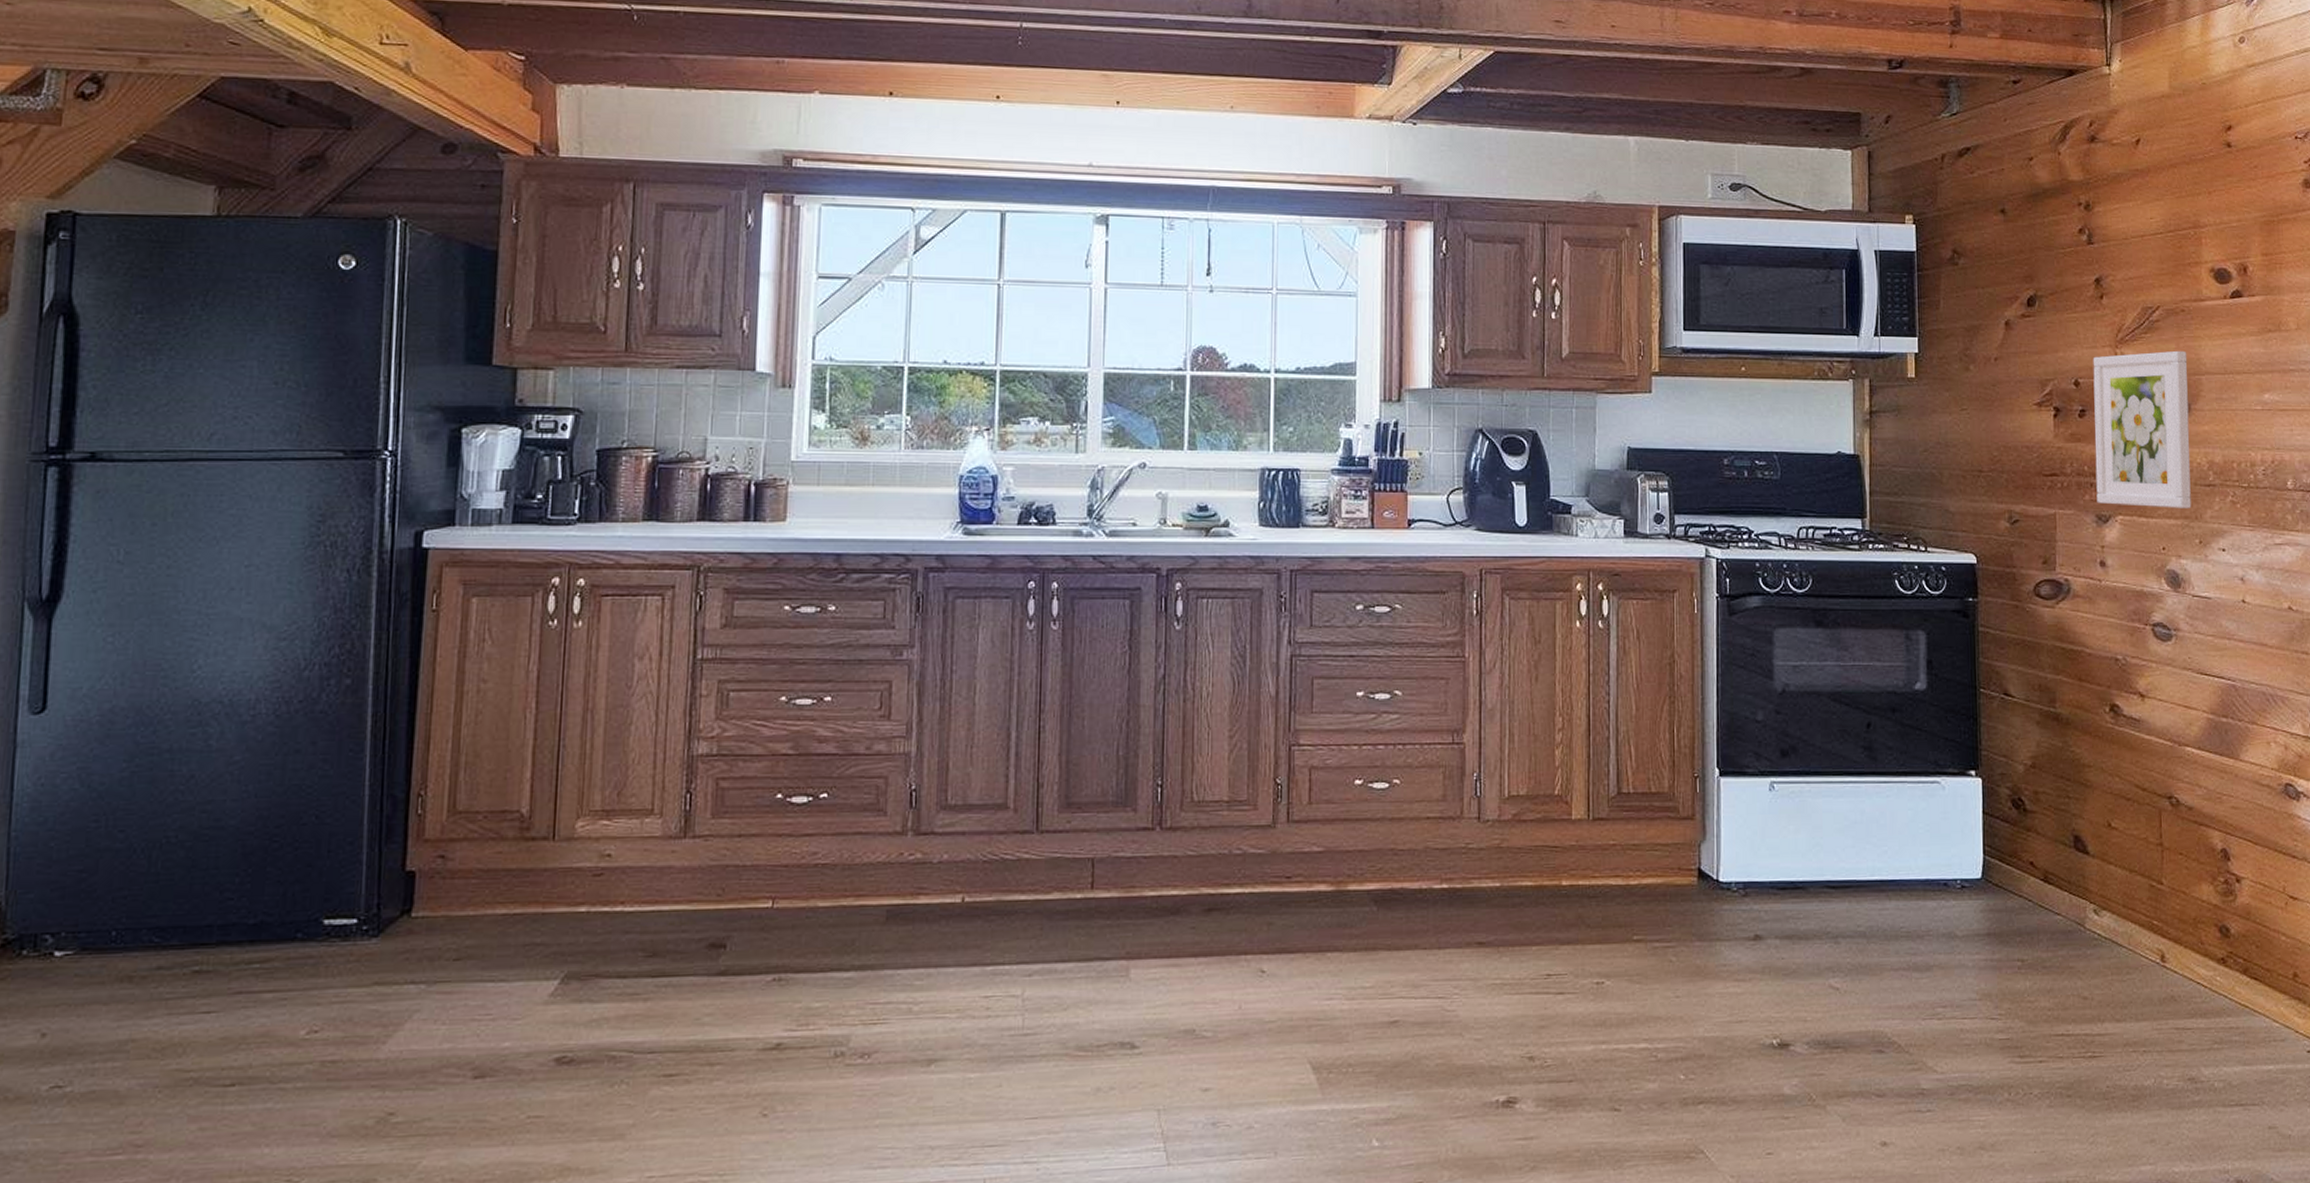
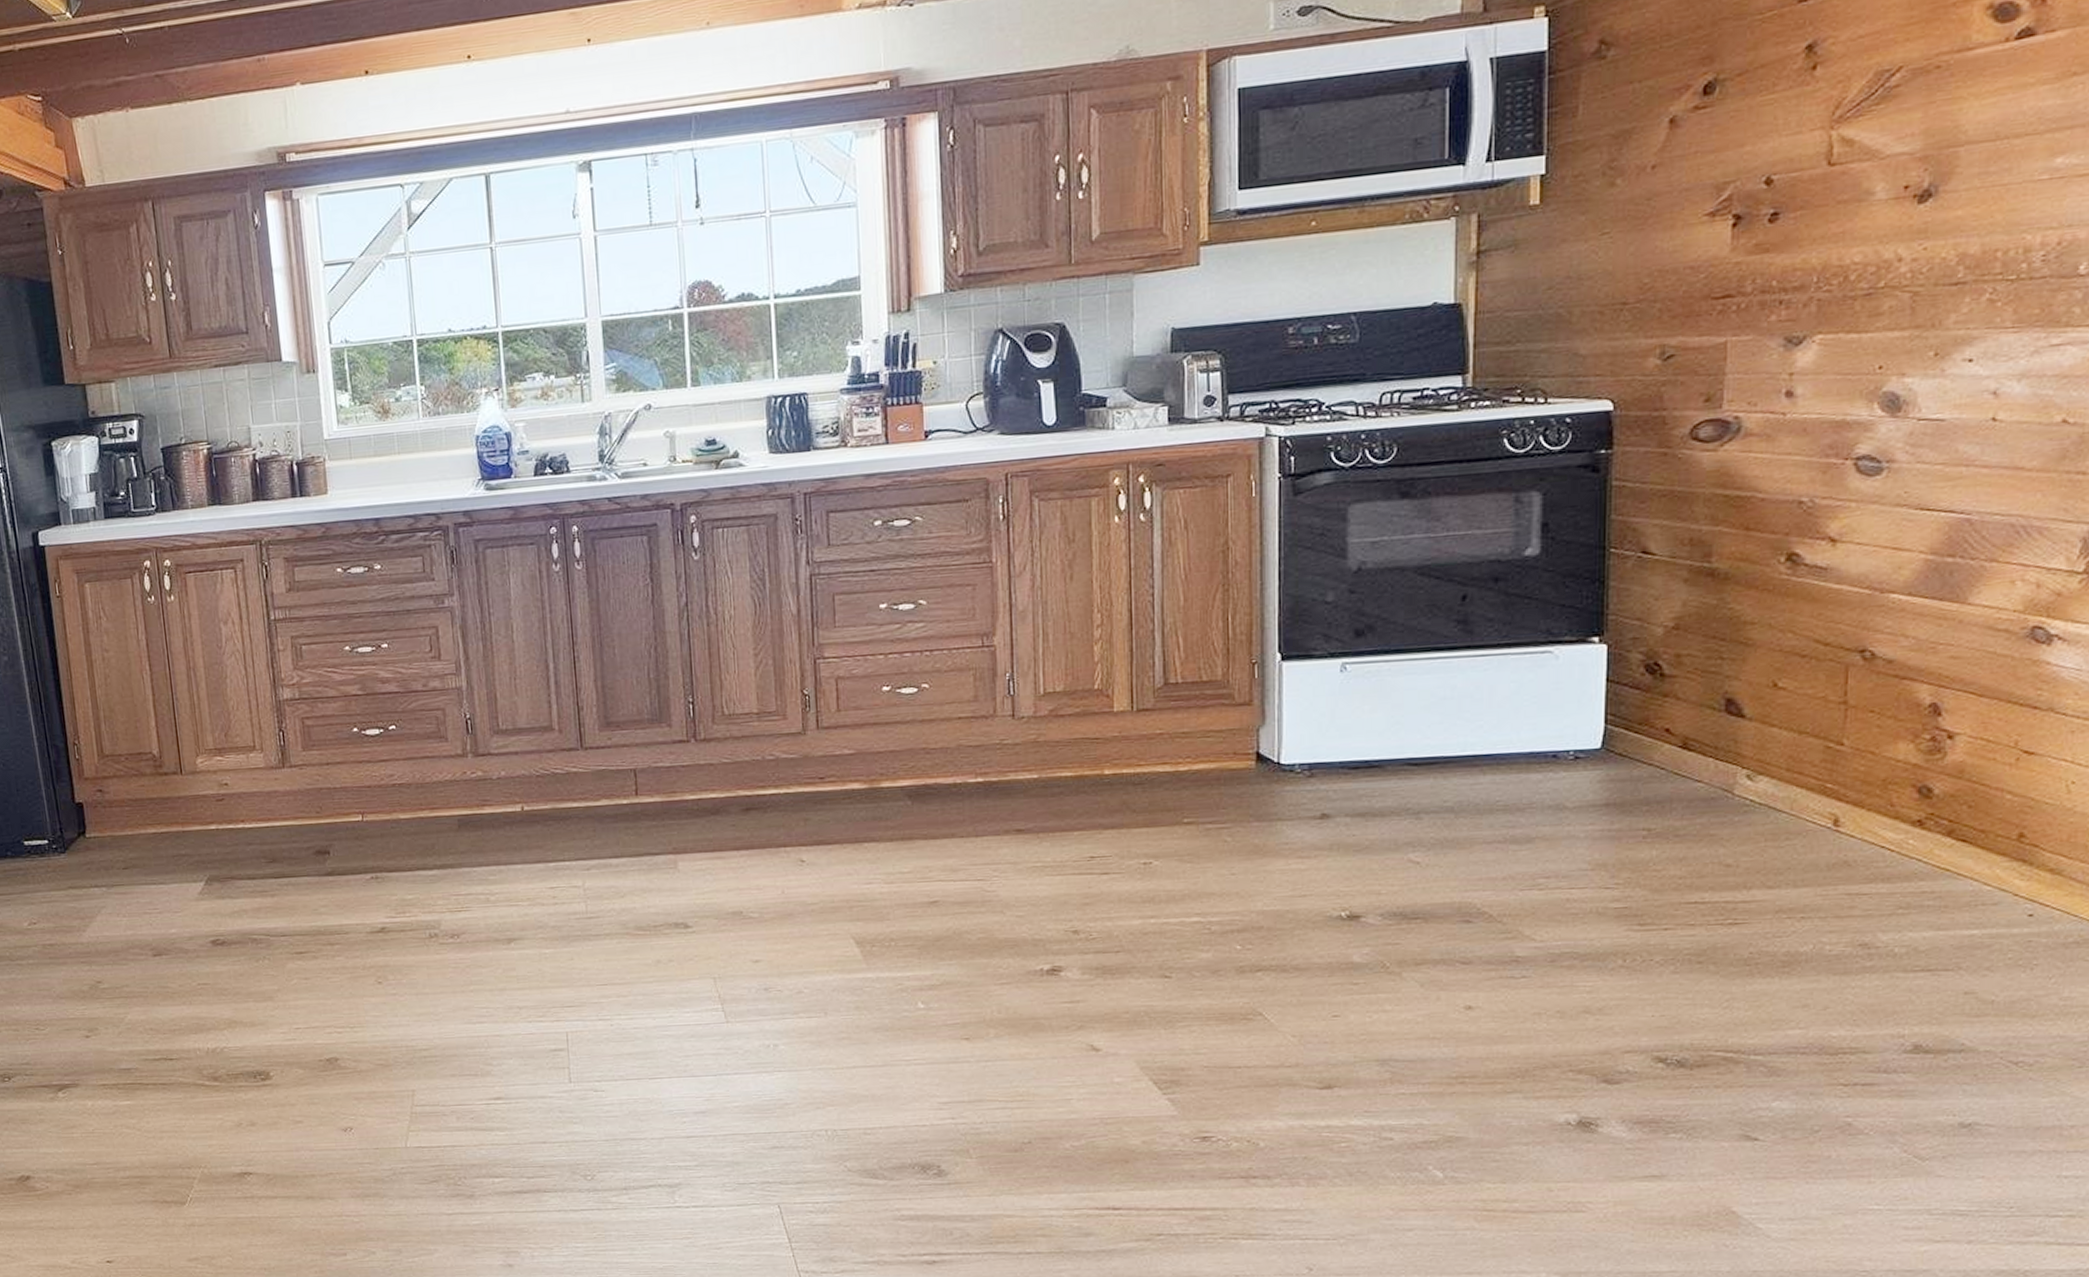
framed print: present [2093,350,2191,509] -> none [1787,118,1939,324]

